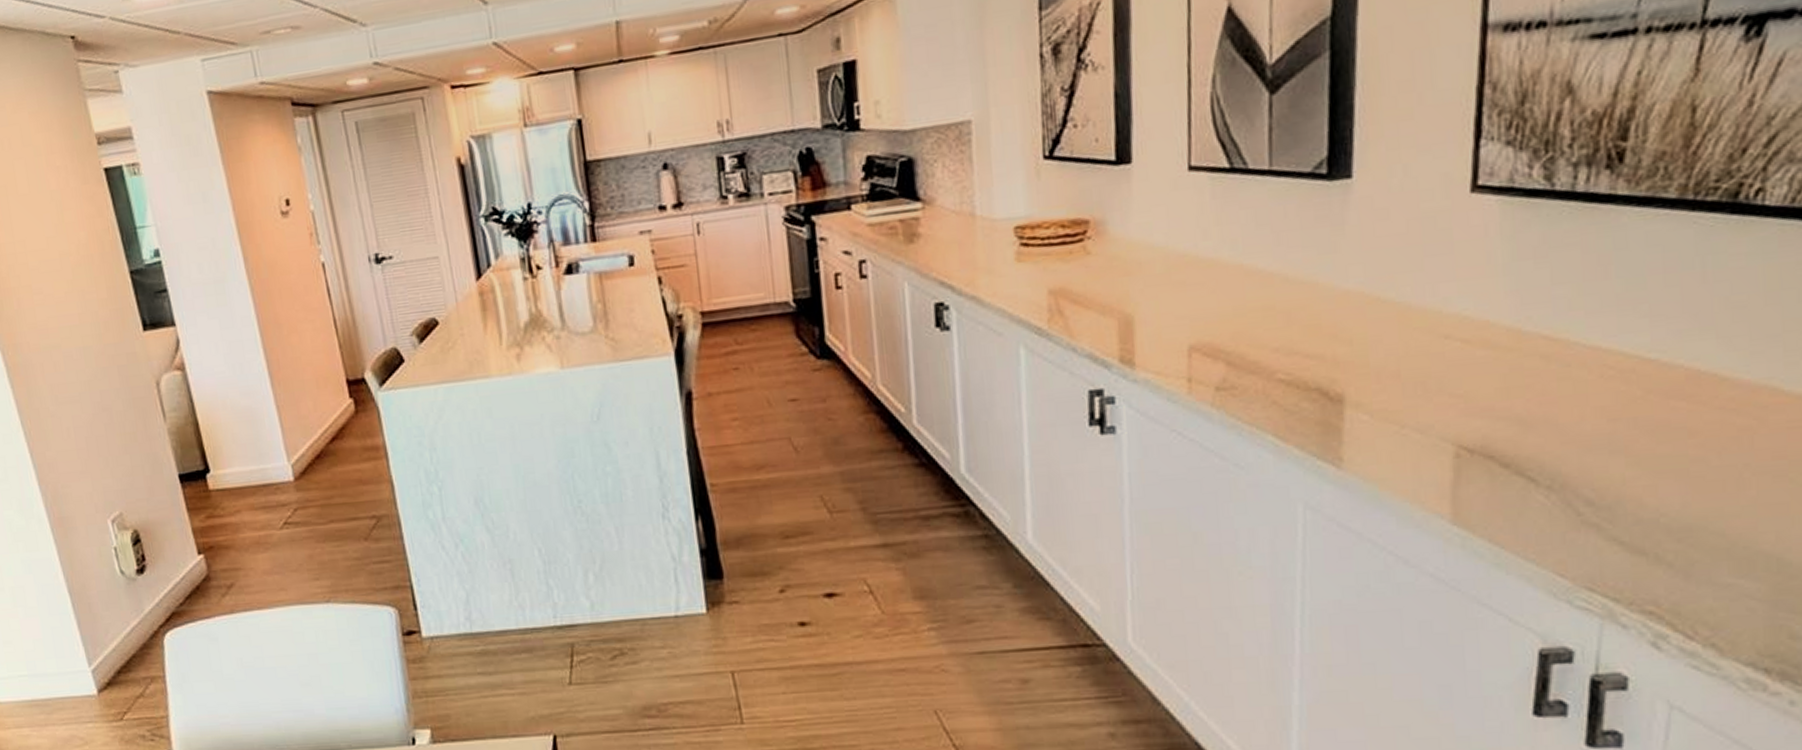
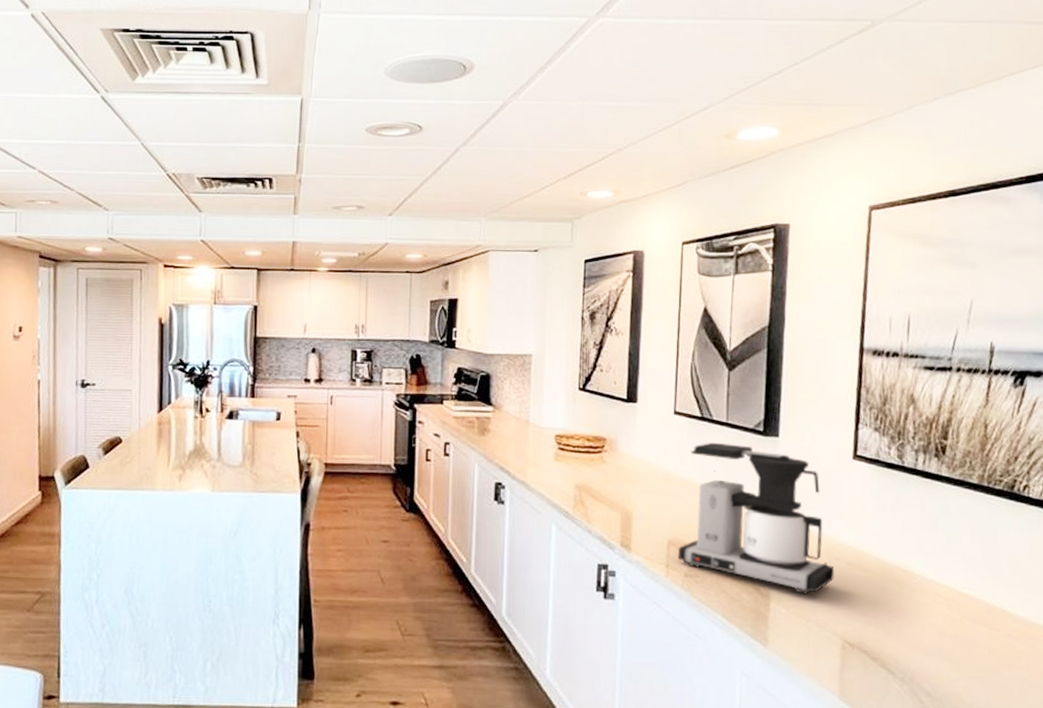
coffee maker: none [1203,198,1444,392] -> present [677,442,835,594]

